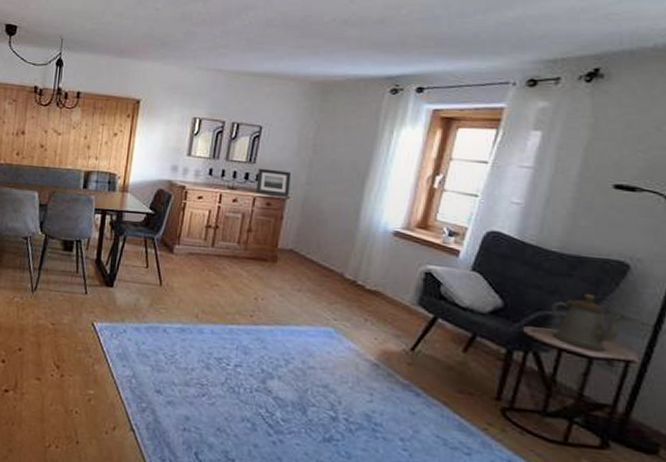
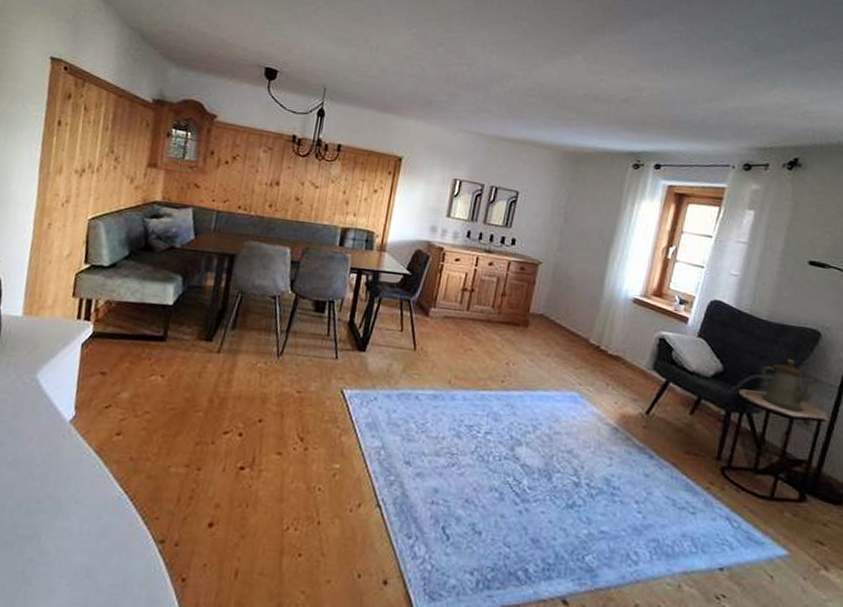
picture frame: present [255,168,291,197] -> none [510,232,543,262]

